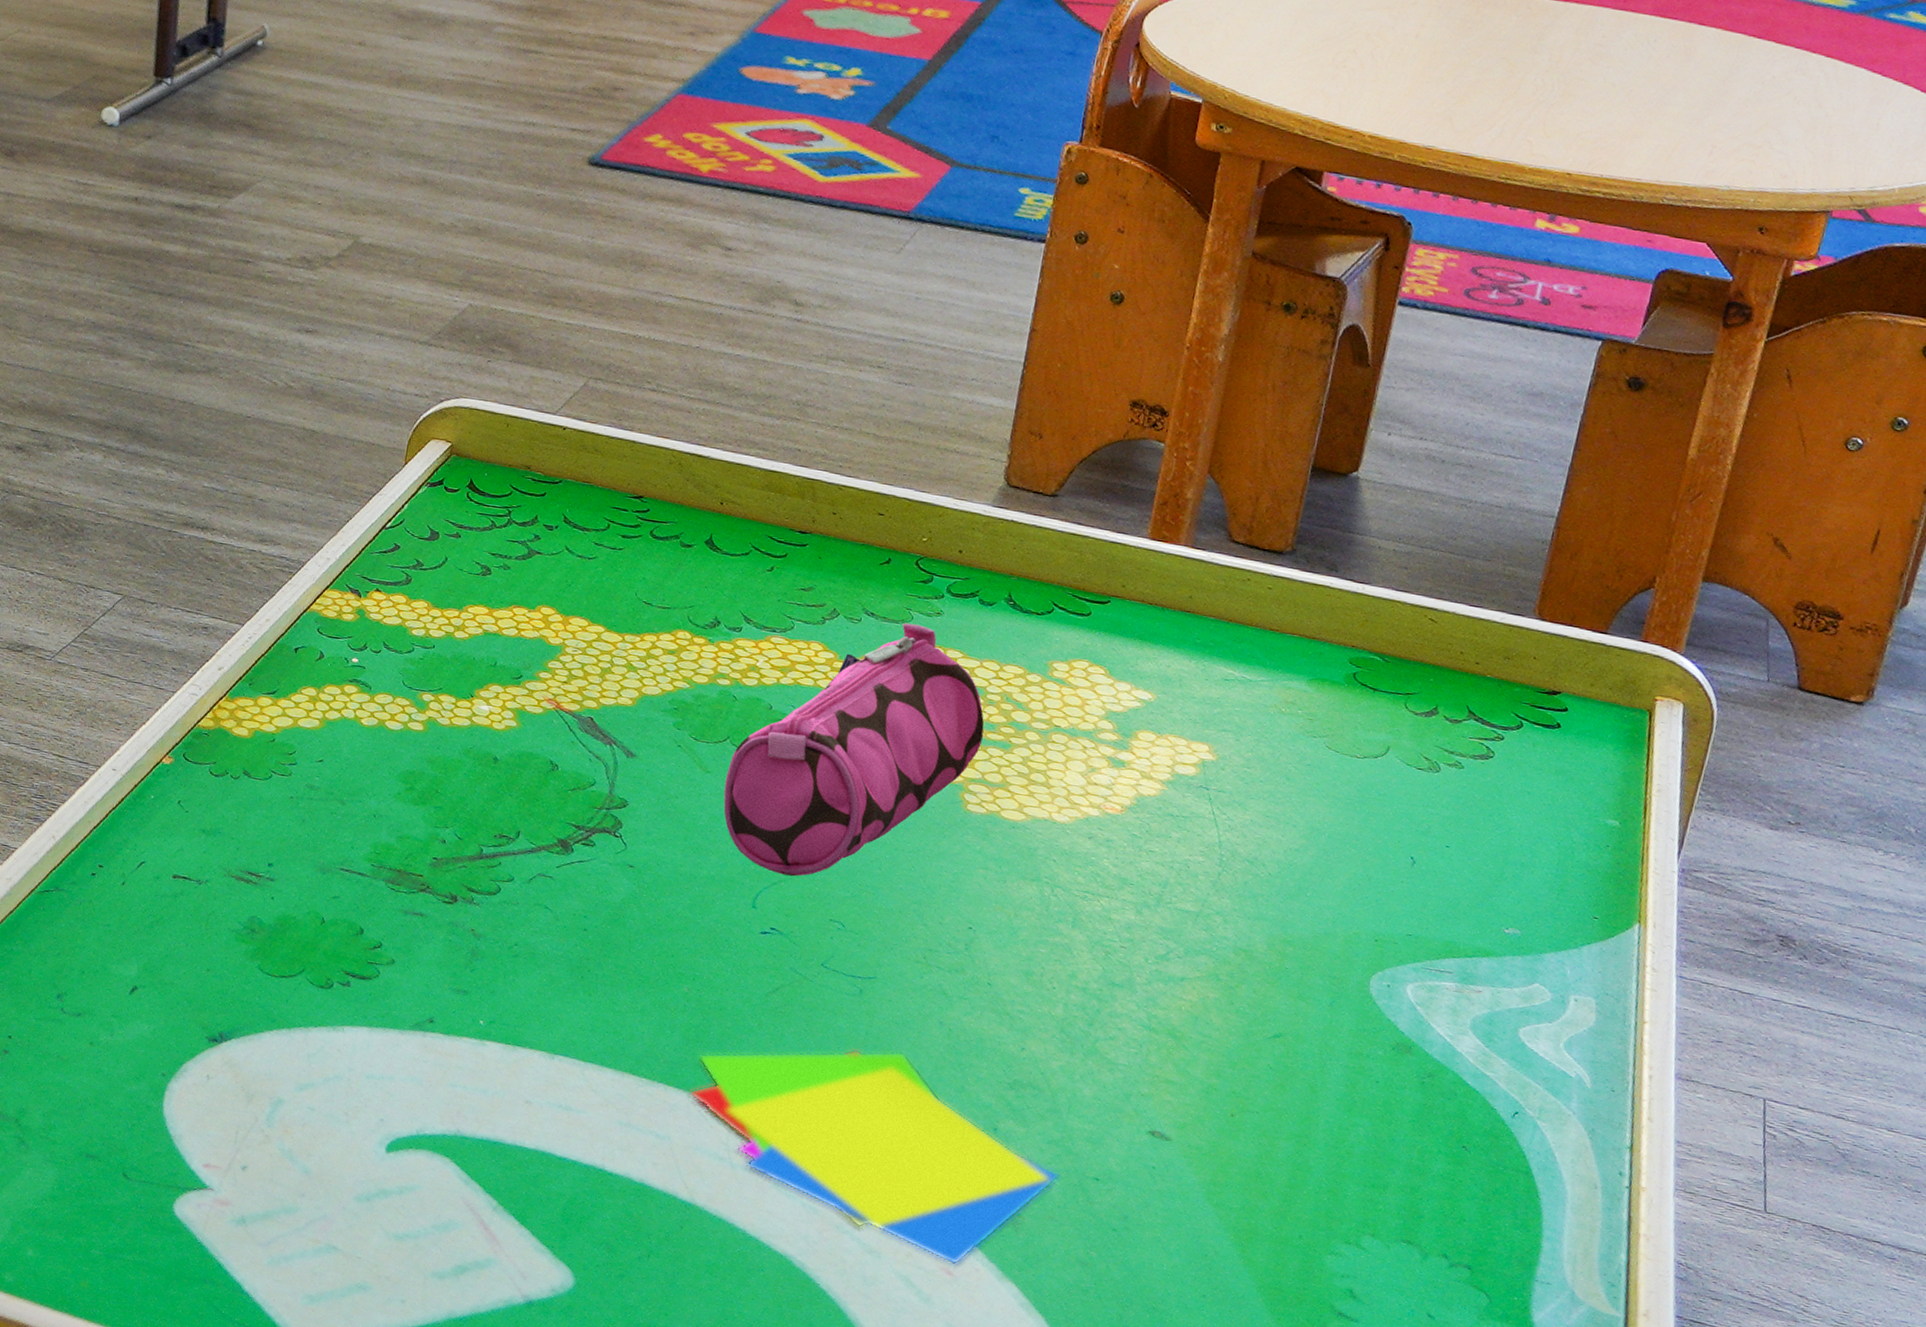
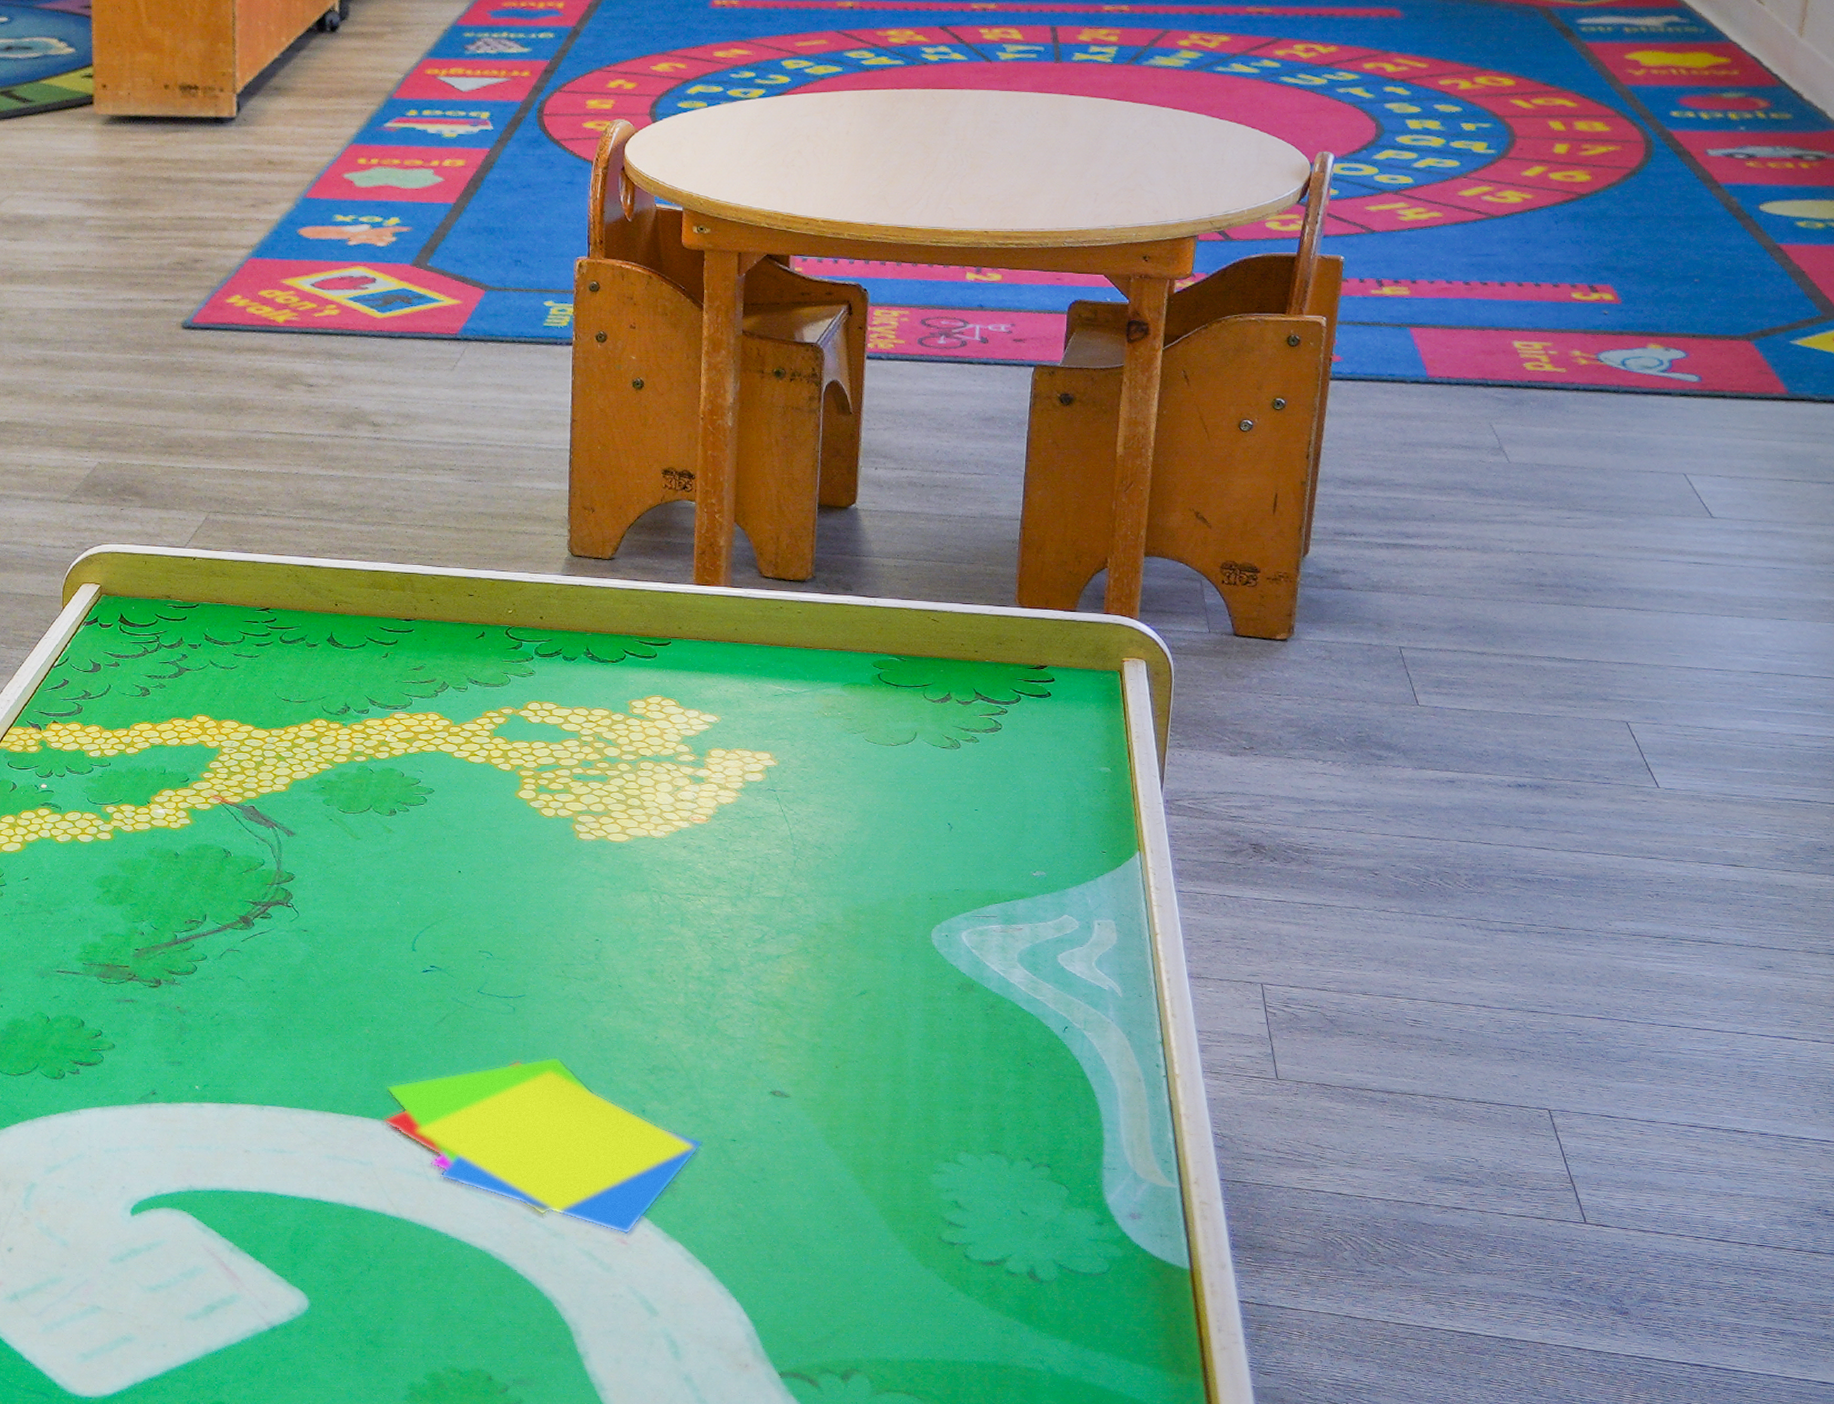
pencil case: present [723,622,984,877] -> none [374,685,583,918]

